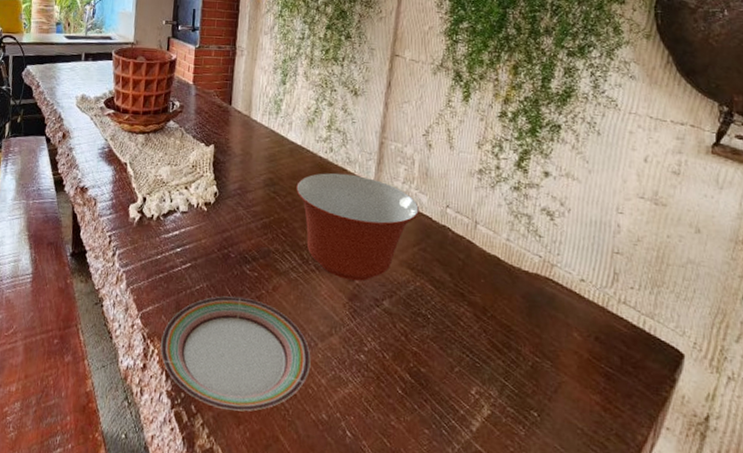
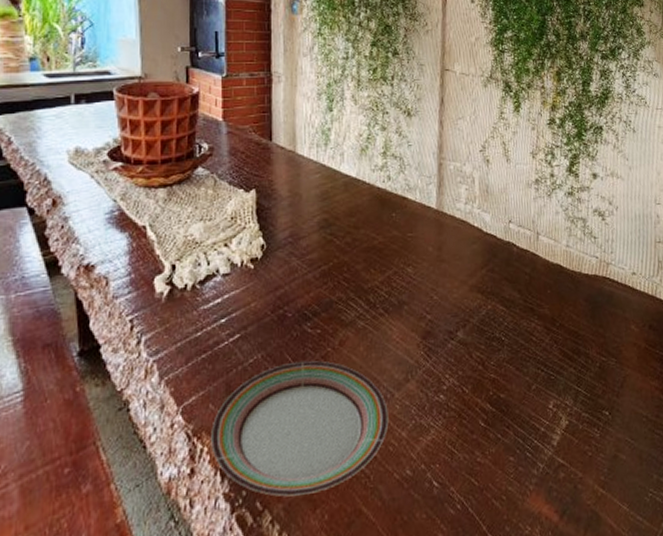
mixing bowl: present [296,173,420,281] -> none [355,202,485,317]

